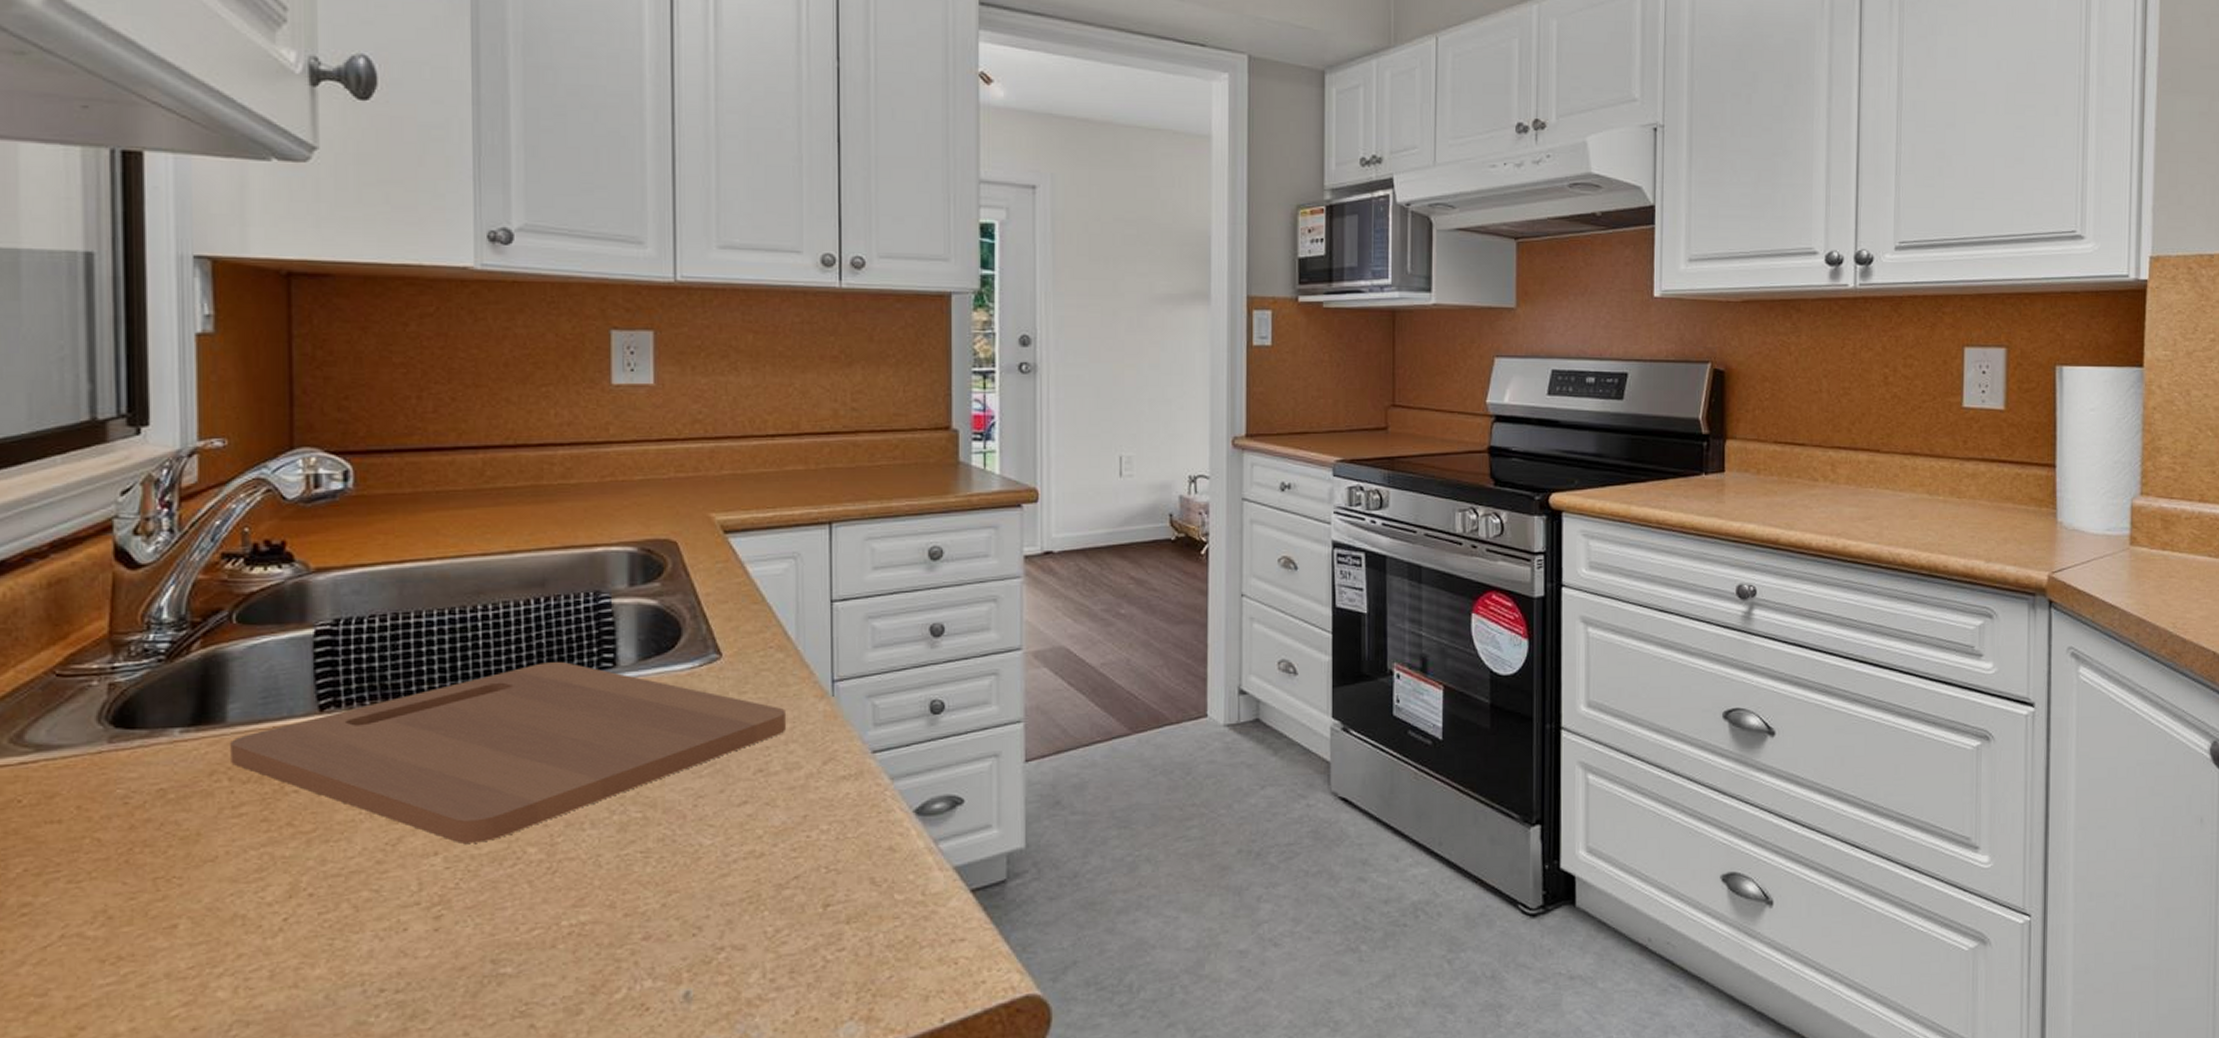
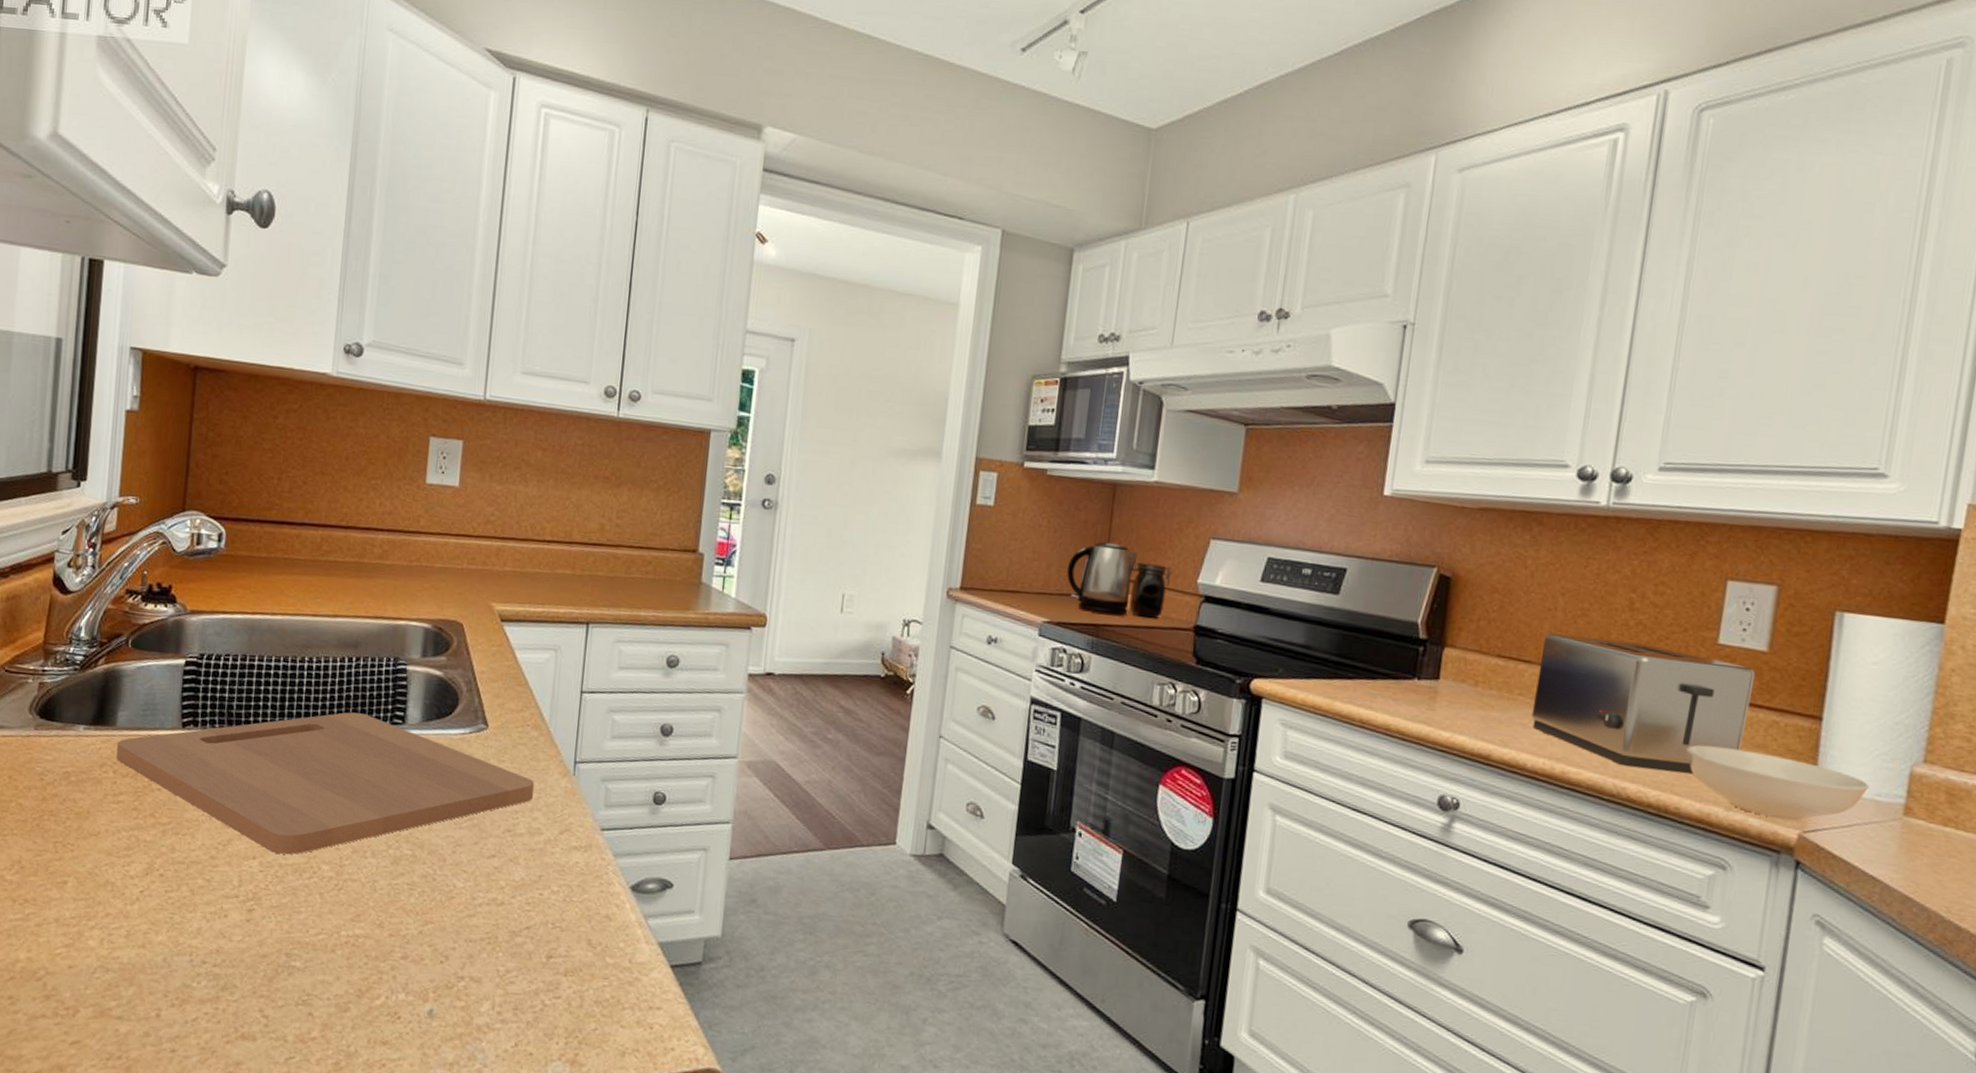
kettle: none [1355,371,1424,447] -> present [1067,542,1138,616]
jar: none [1420,389,1460,444] -> present [1129,562,1172,618]
toaster: none [1810,414,1997,534] -> present [1531,632,1756,775]
bowl: none [1947,504,2100,564] -> present [1686,745,1870,821]

